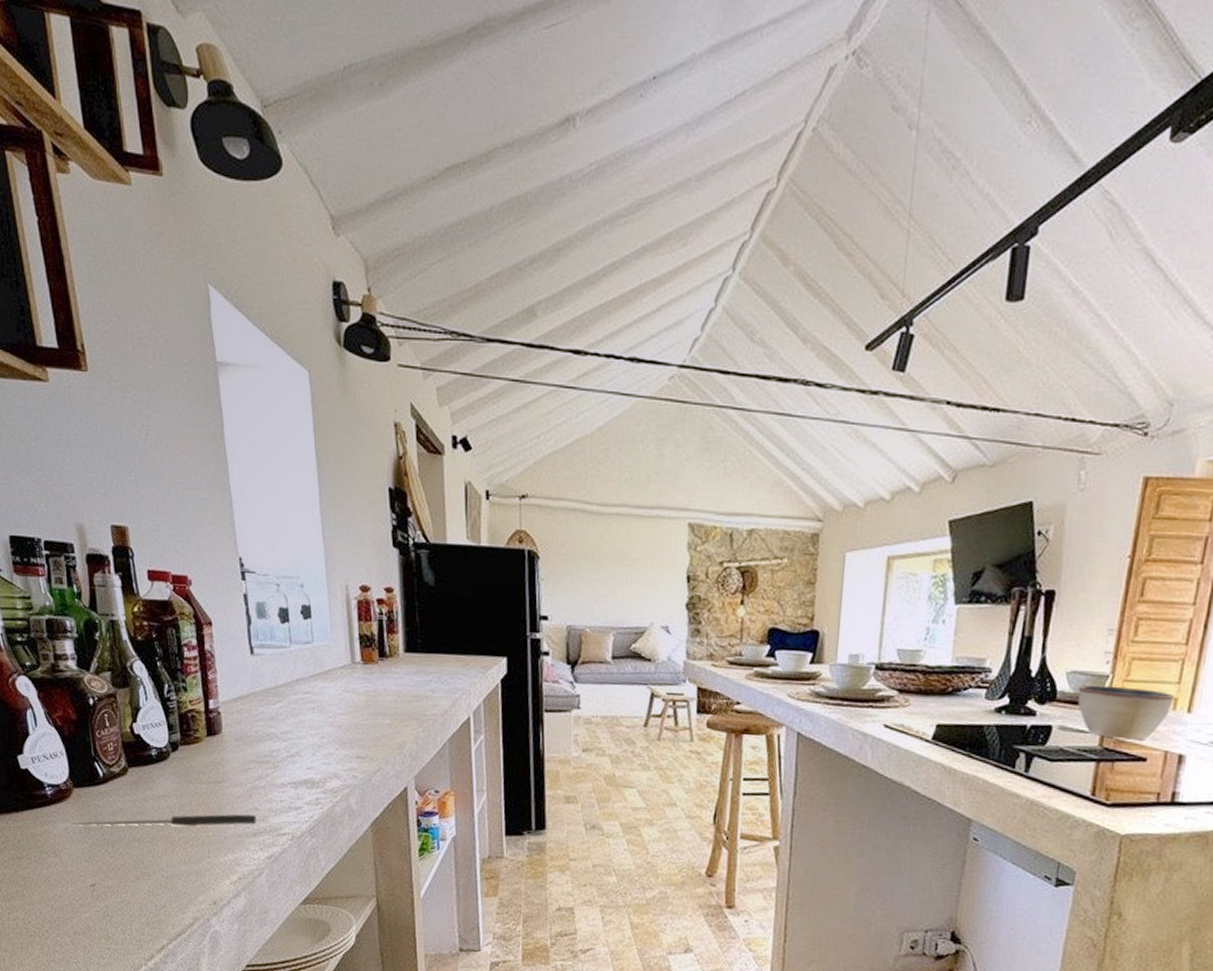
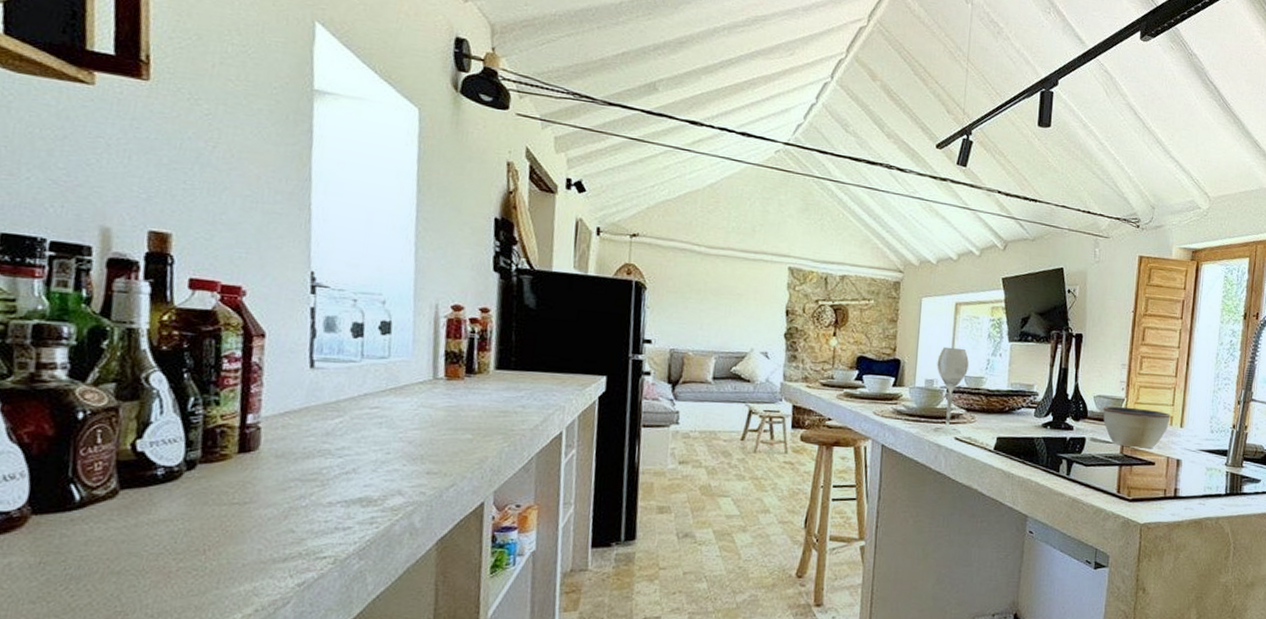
kitchen knife: present [71,814,256,827] -> none [18,537,290,560]
wineglass: none [858,613,903,721] -> present [933,346,969,435]

